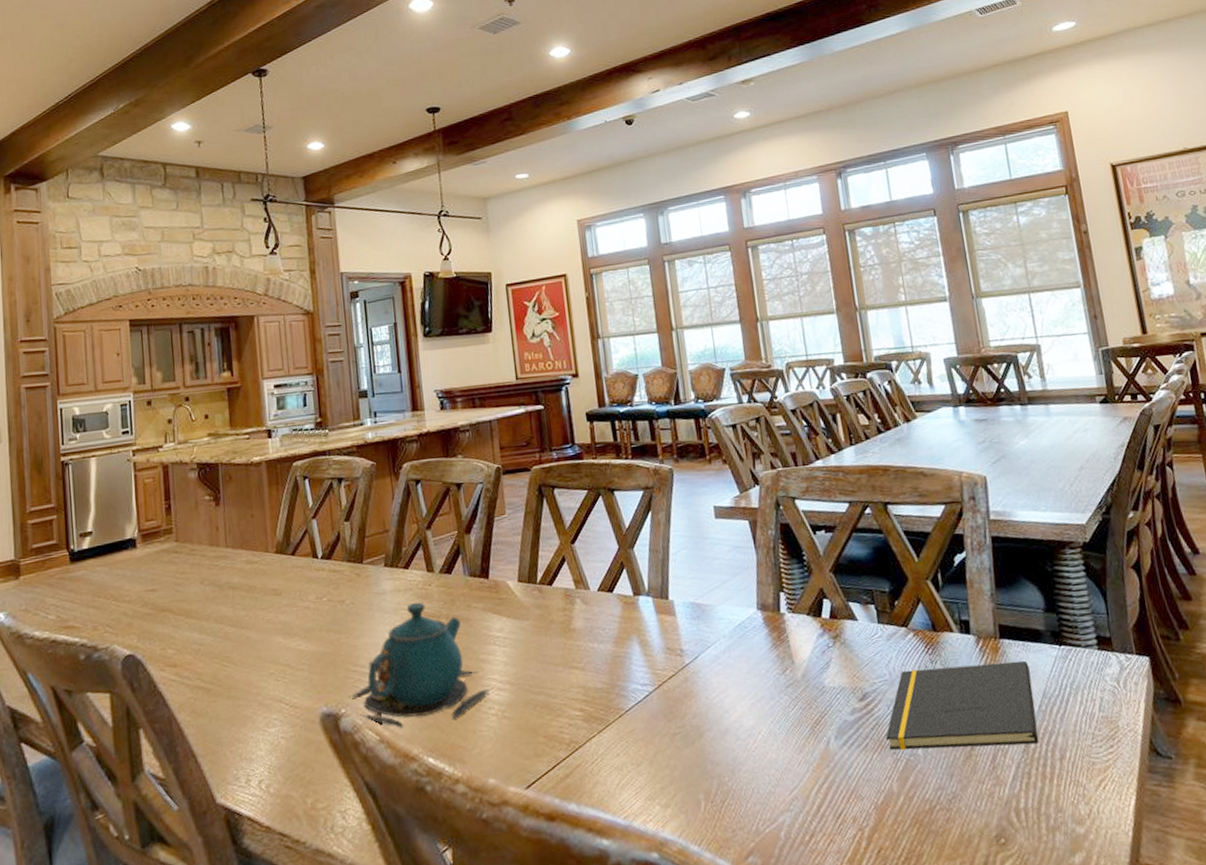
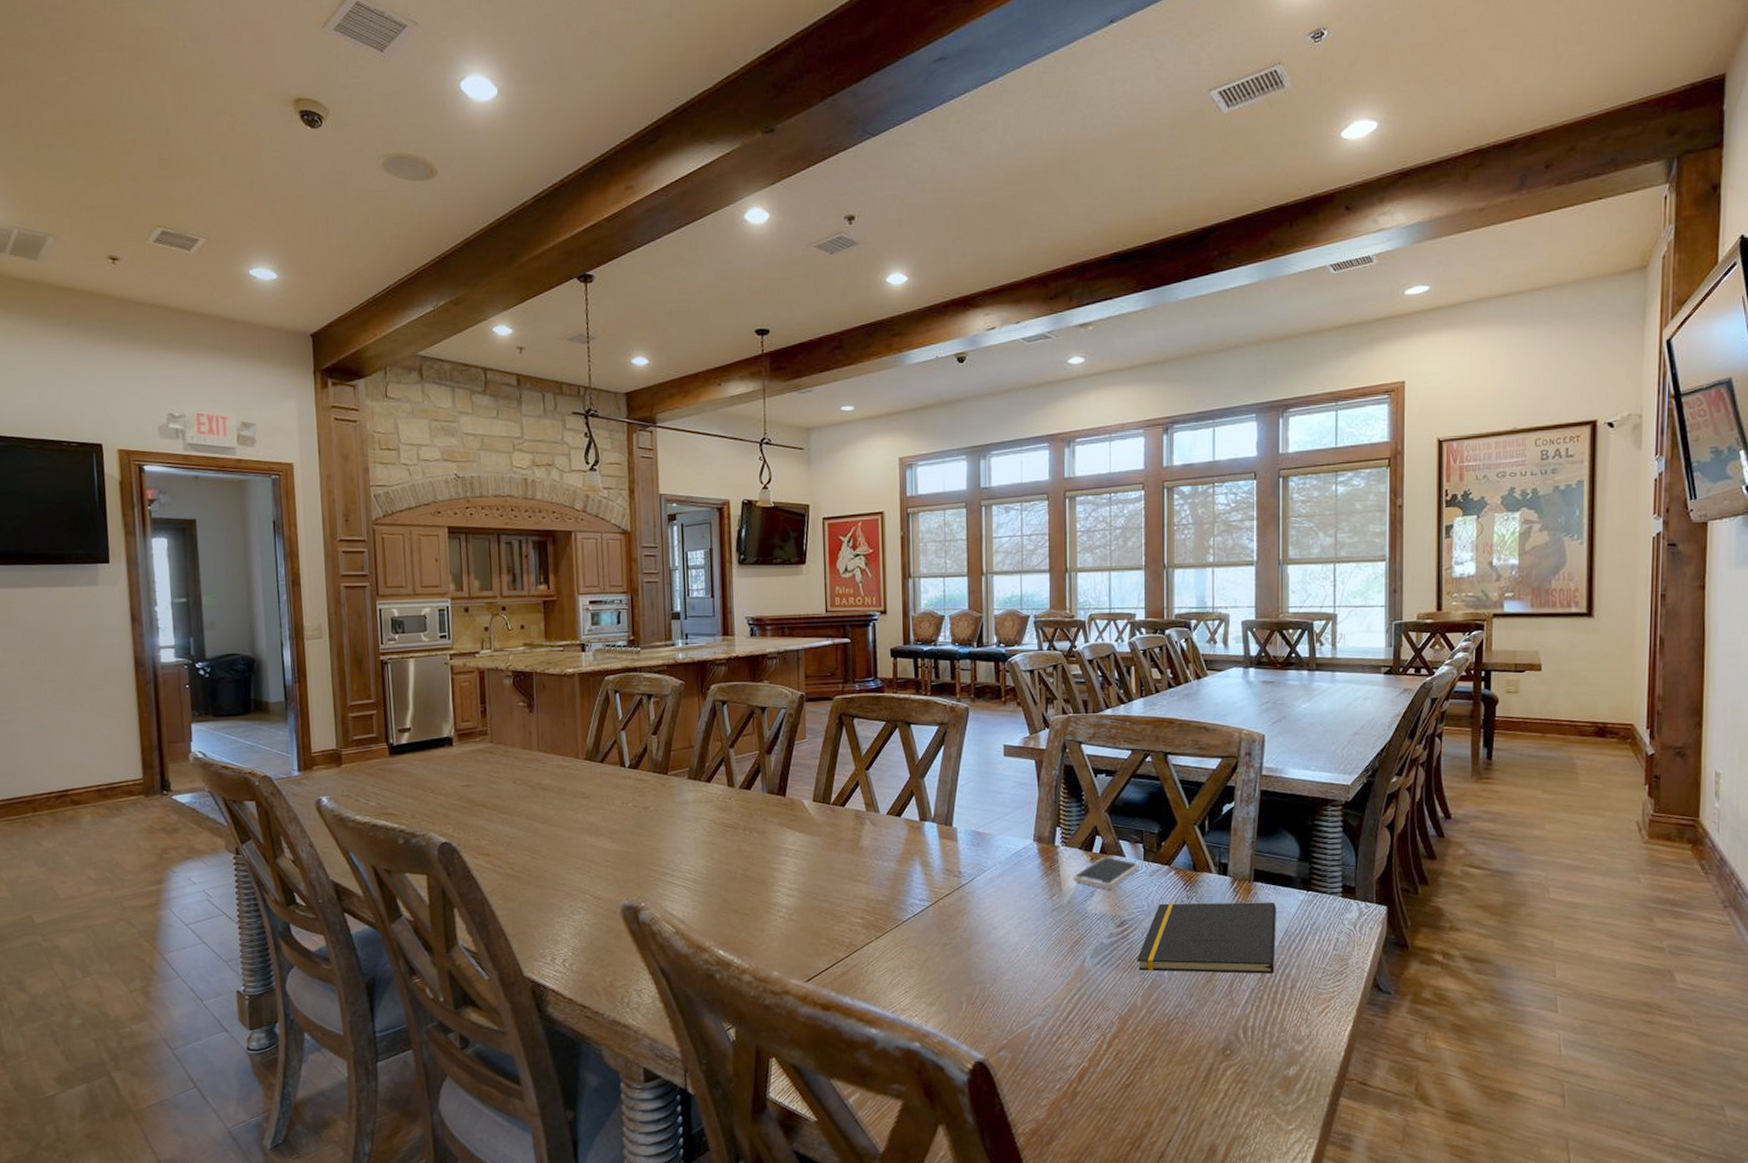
teapot: present [349,601,494,727] -> none [648,813,783,922]
smartphone: none [804,622,875,658] -> present [1073,857,1140,889]

